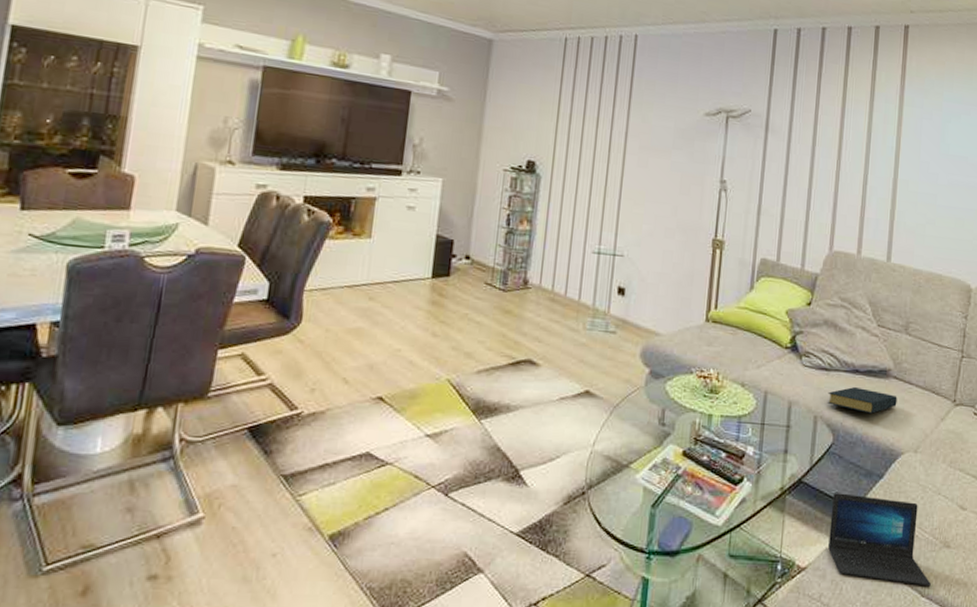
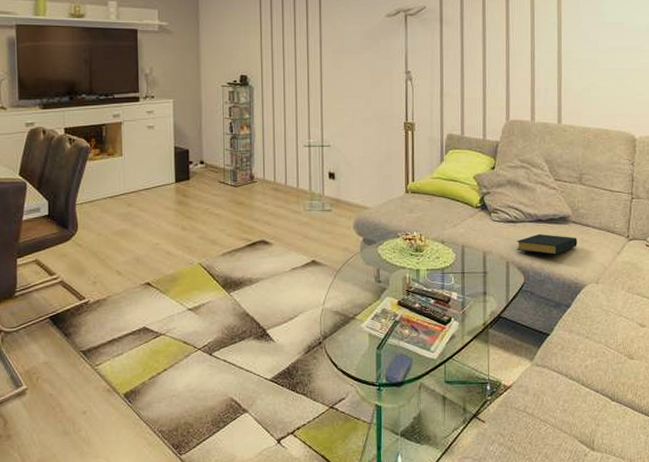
laptop: present [828,493,931,587] -> none [528,323,619,393]

